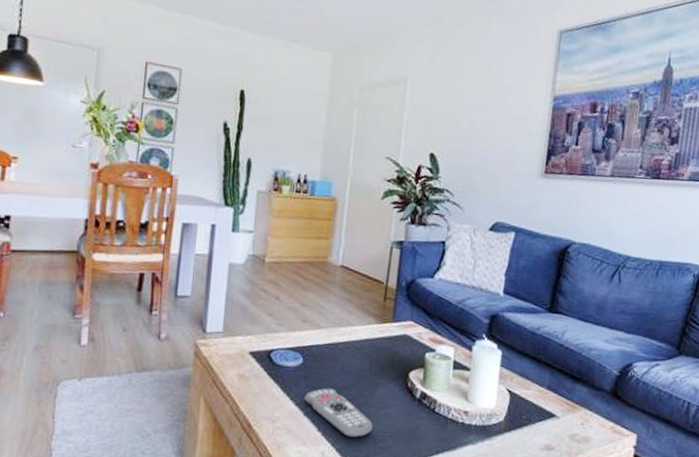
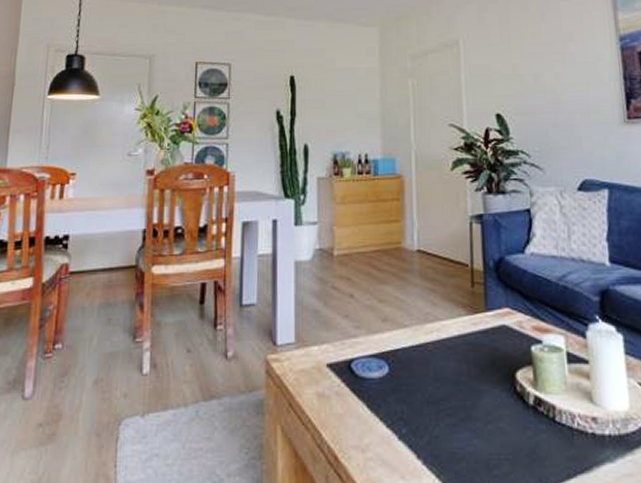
remote control: present [304,388,373,438] -> none [396,401,483,464]

